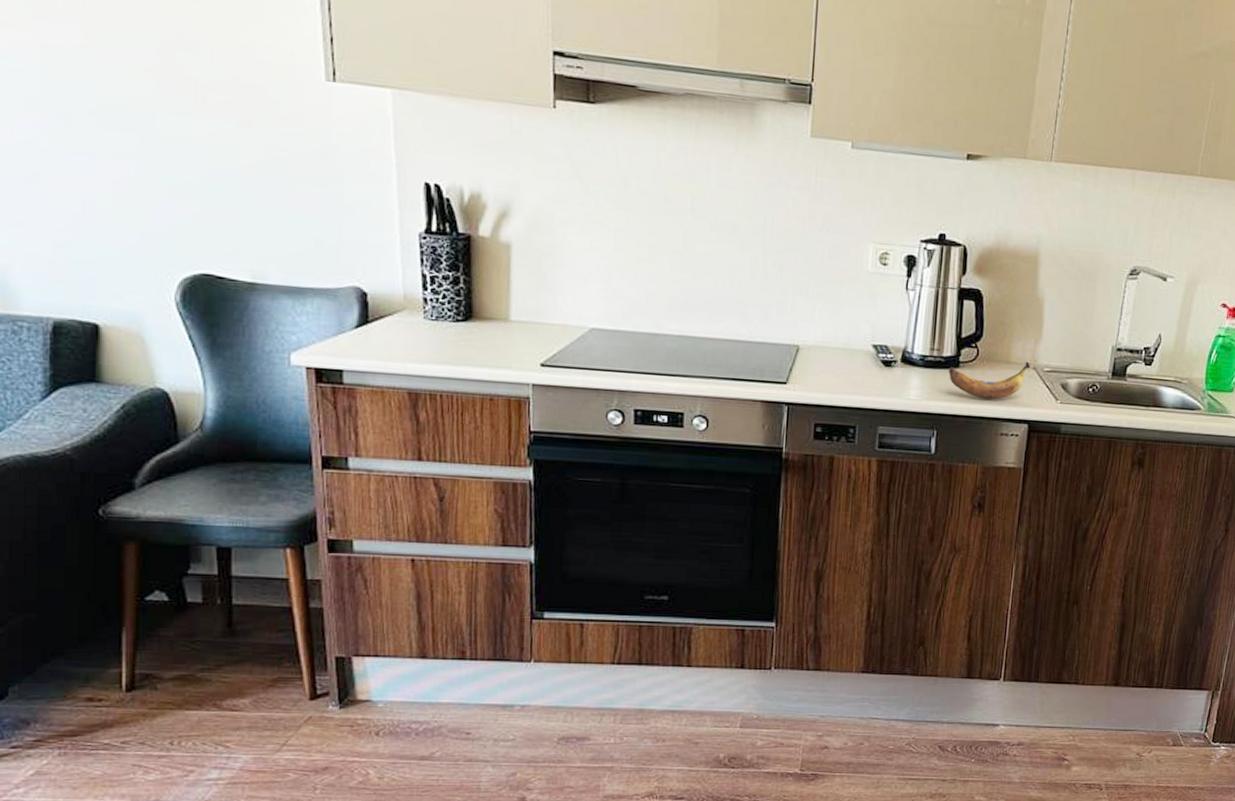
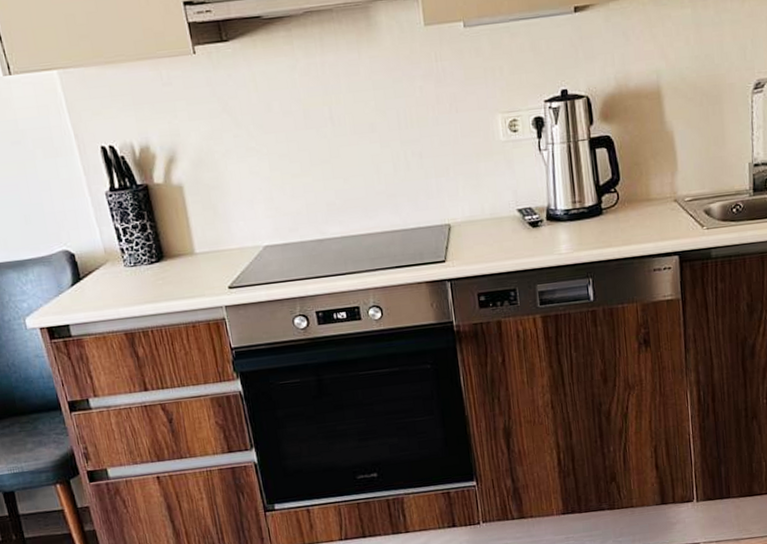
banana: present [948,361,1031,400] -> none [592,195,672,240]

